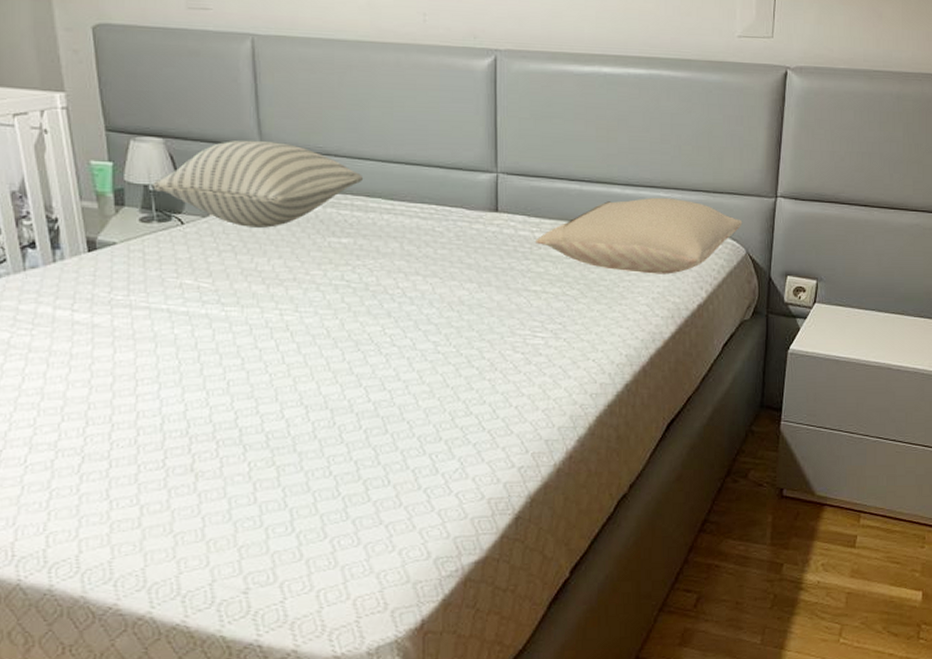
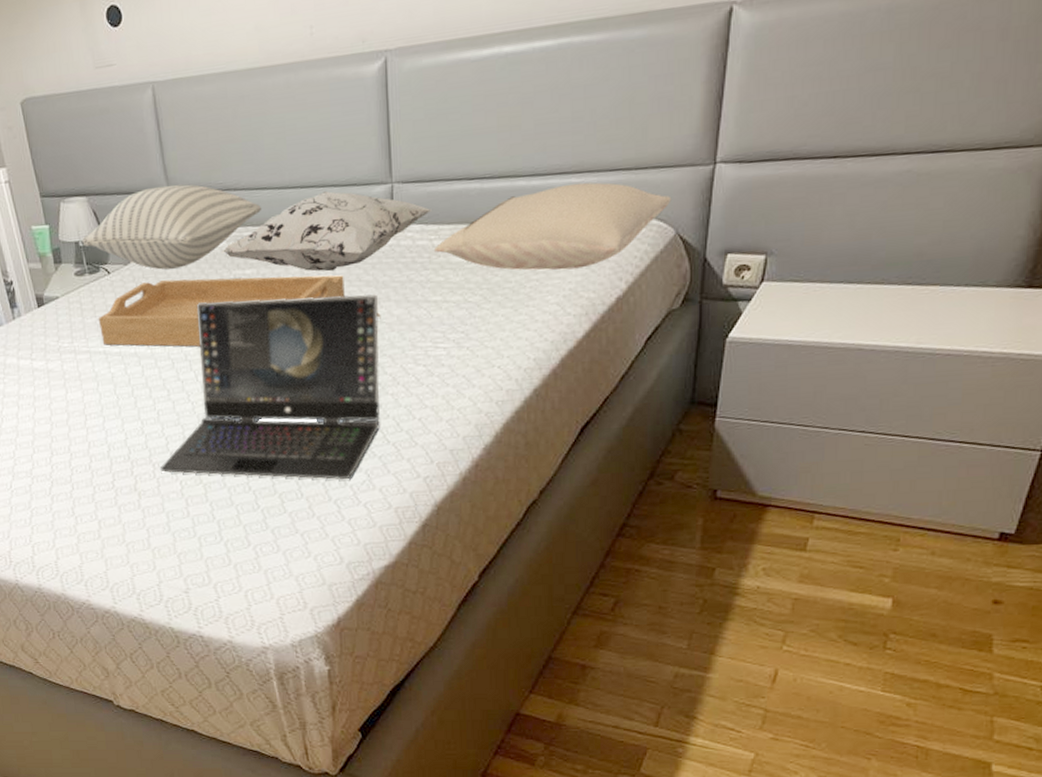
serving tray: none [163,238,445,314] -> present [98,275,345,347]
laptop: none [226,267,478,467] -> present [161,294,380,480]
decorative pillow: none [316,170,536,251] -> present [221,190,433,272]

